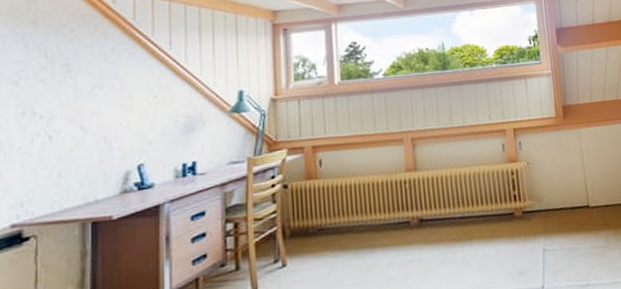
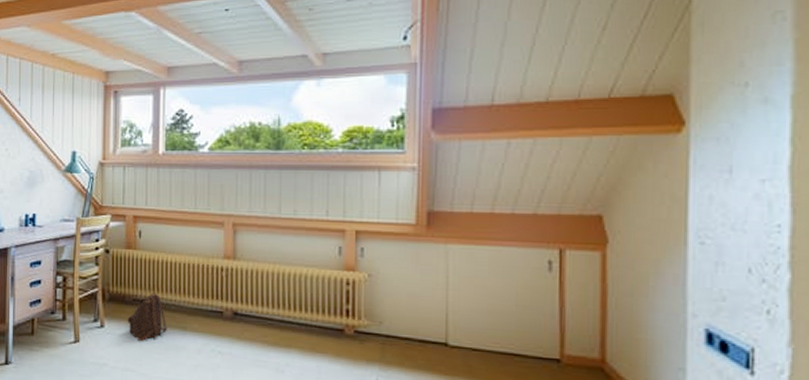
backpack: none [313,218,356,272] -> present [128,293,167,342]

